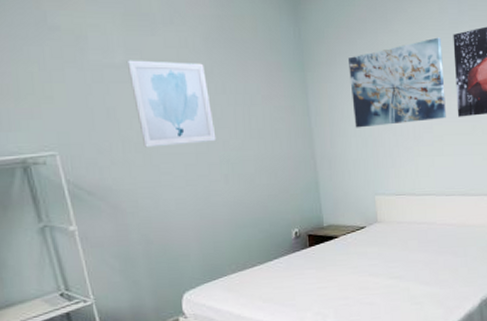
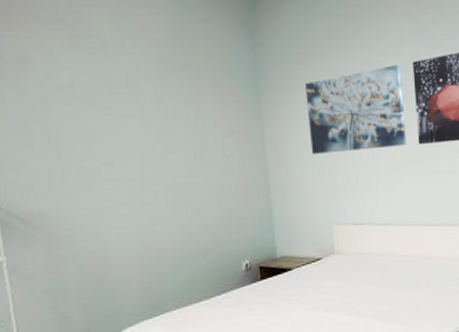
wall art: present [126,60,217,148] -> none [72,82,164,173]

